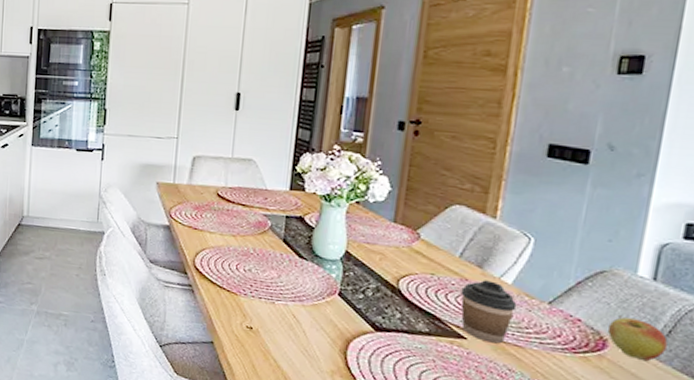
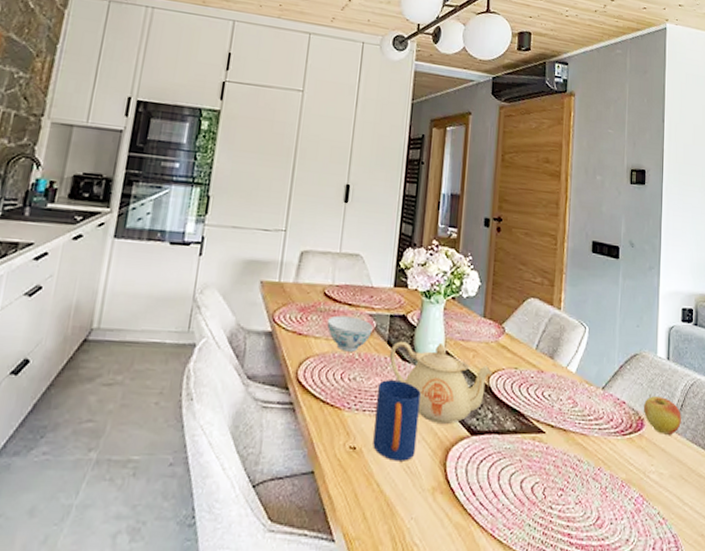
bowl: none [221,214,268,247] -> present [327,315,373,352]
mug: none [269,273,319,345] -> present [373,380,421,461]
teapot: none [285,240,404,319] -> present [389,341,493,424]
coffee cup: present [461,280,517,344] -> none [538,370,581,434]

